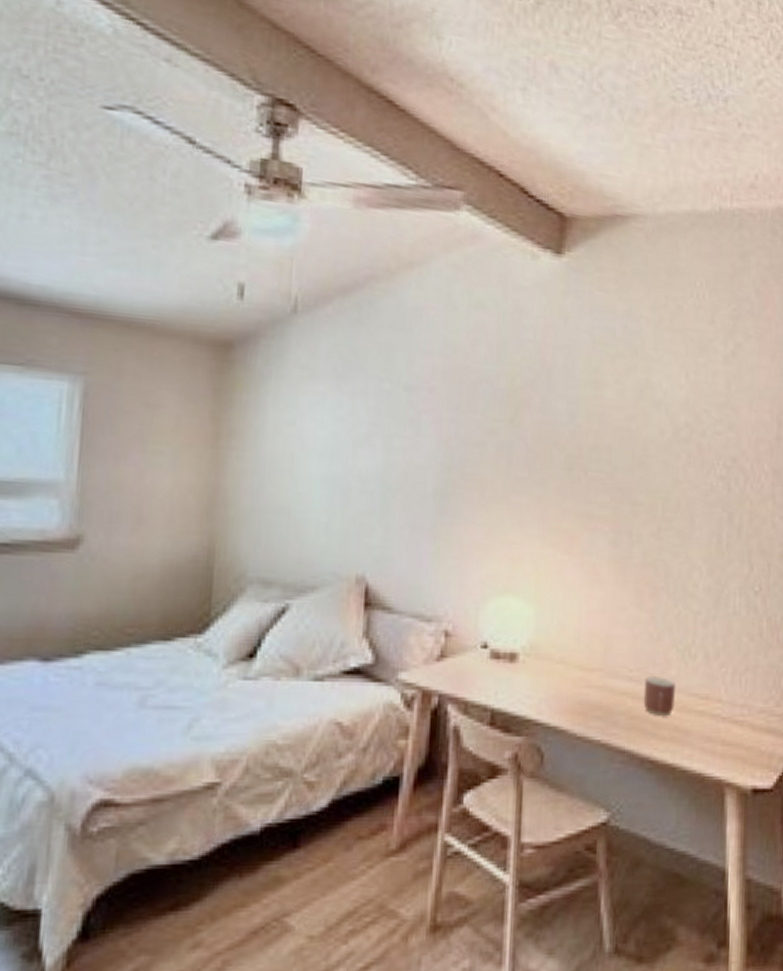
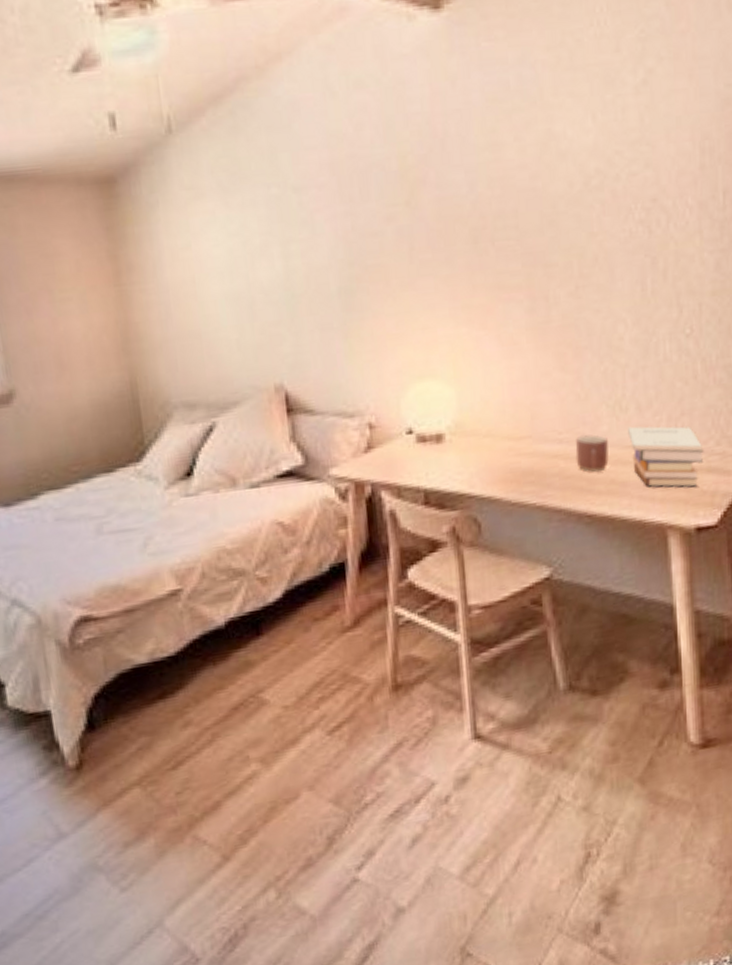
books: none [695,674,764,746] -> present [628,426,704,488]

